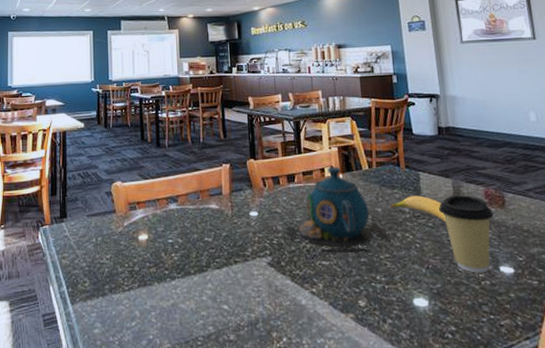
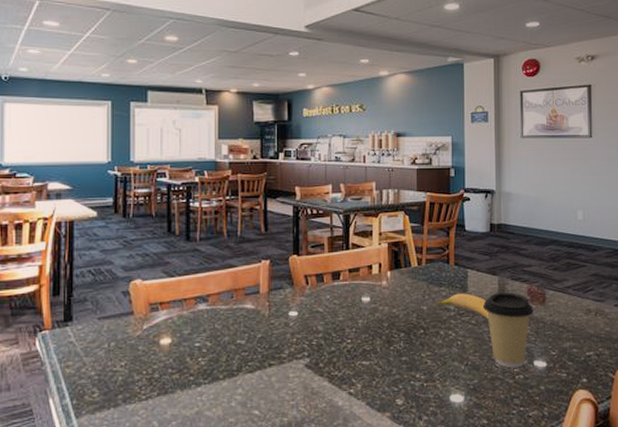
teapot: present [286,167,392,252] -> none [327,264,435,352]

